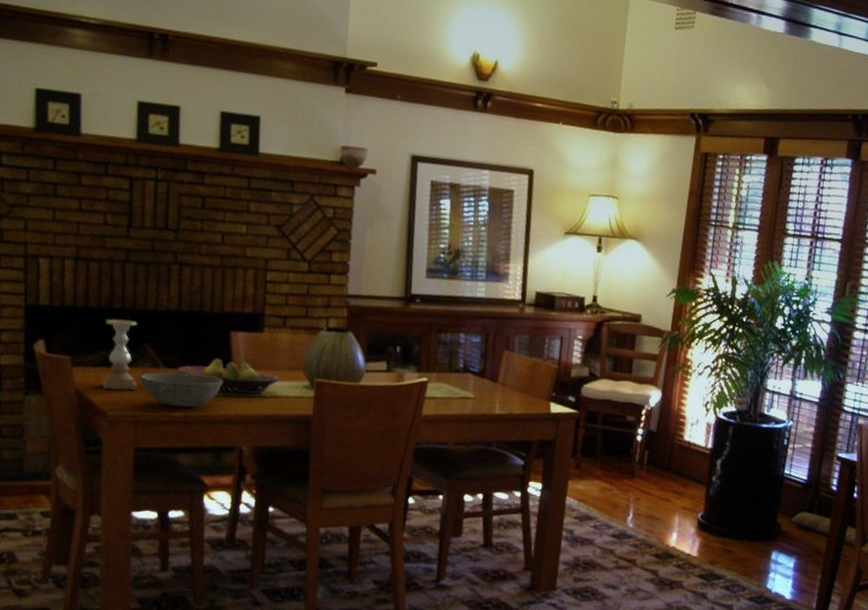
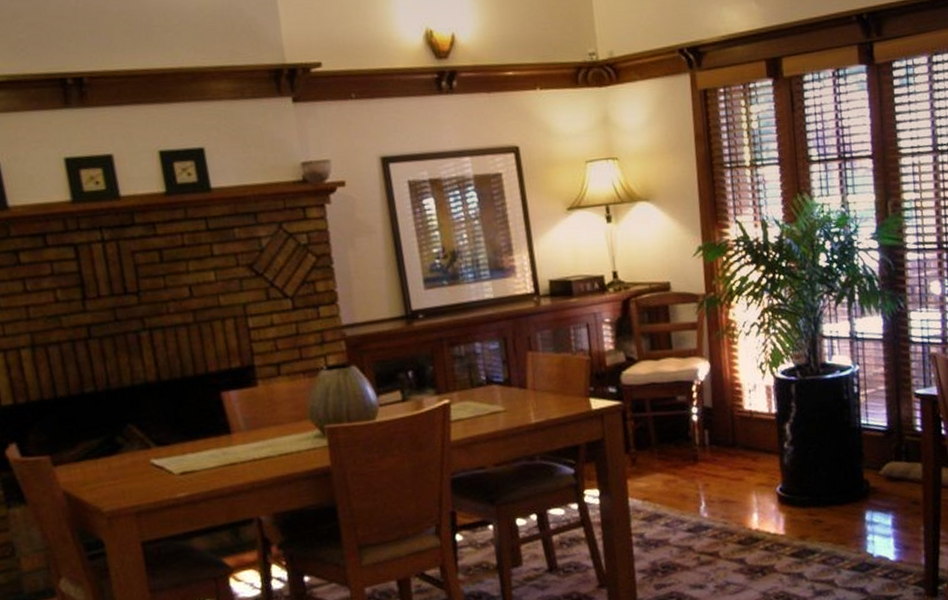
candle holder: present [101,319,138,391] -> none [80,402,131,485]
bowl: present [139,372,222,408] -> none [130,445,224,488]
fruit bowl: present [178,358,280,395] -> none [172,422,287,460]

